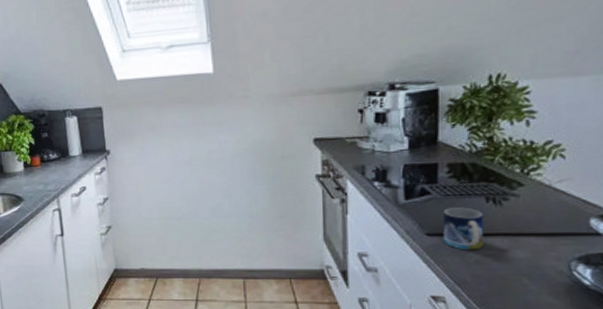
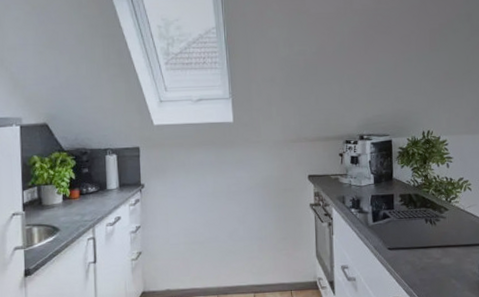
mug: present [444,207,484,250] -> none [399,227,426,260]

